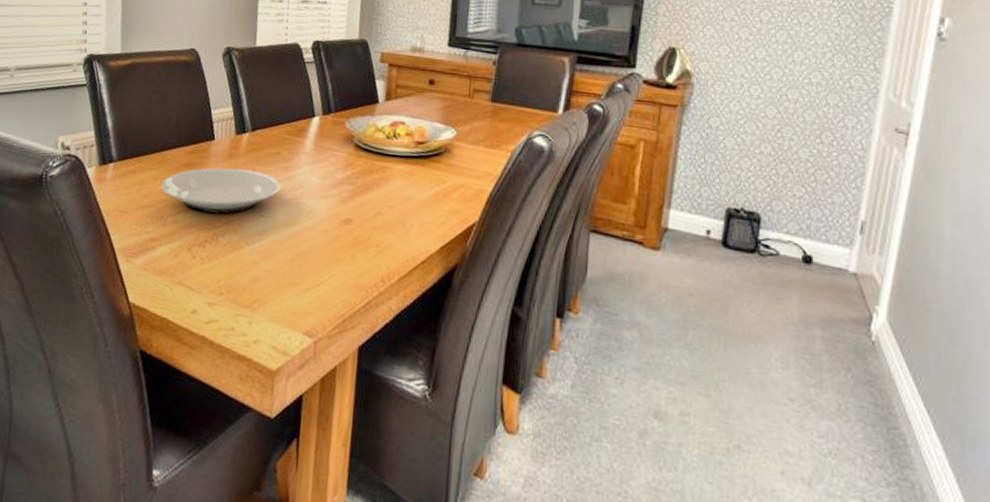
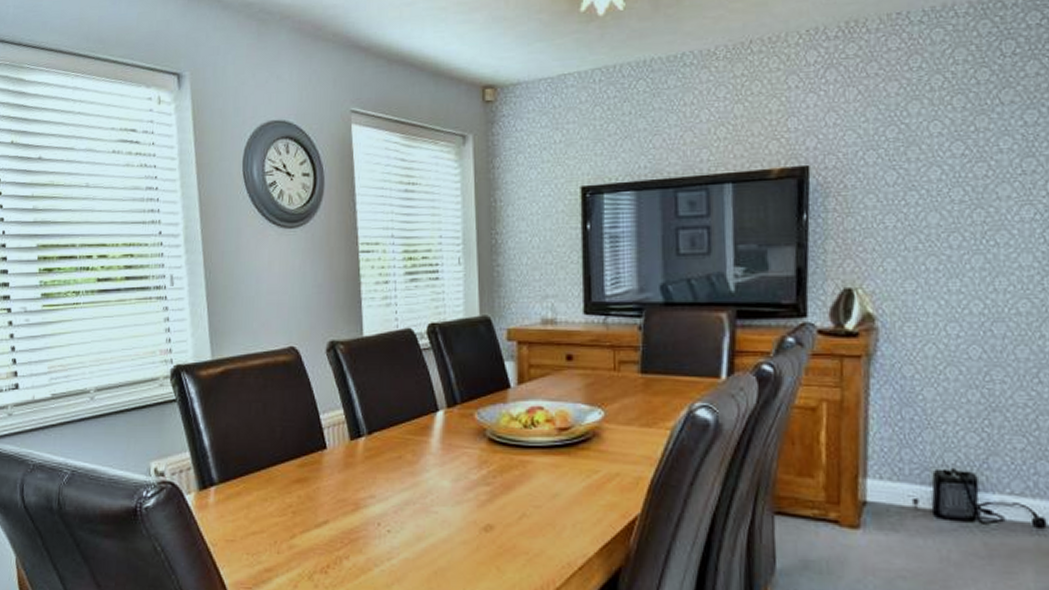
plate: present [161,167,281,214] -> none [271,479,407,534]

